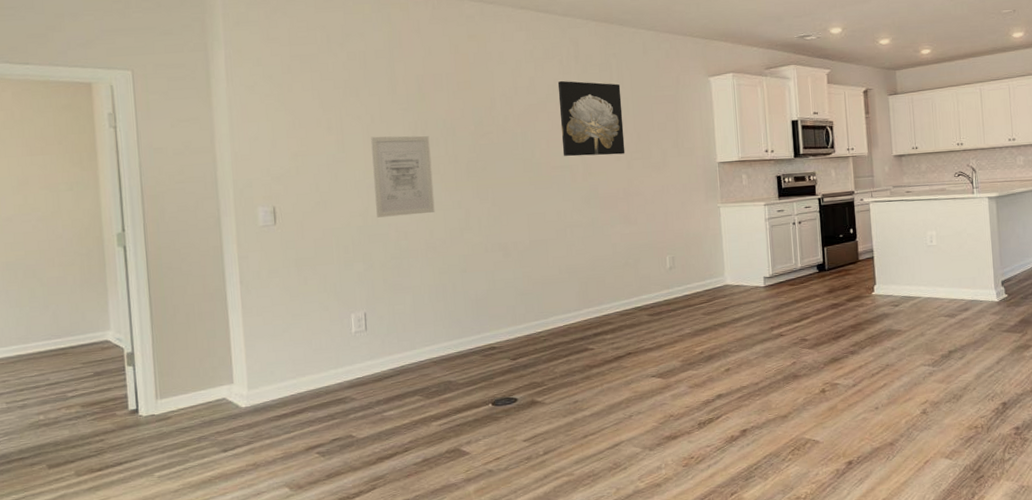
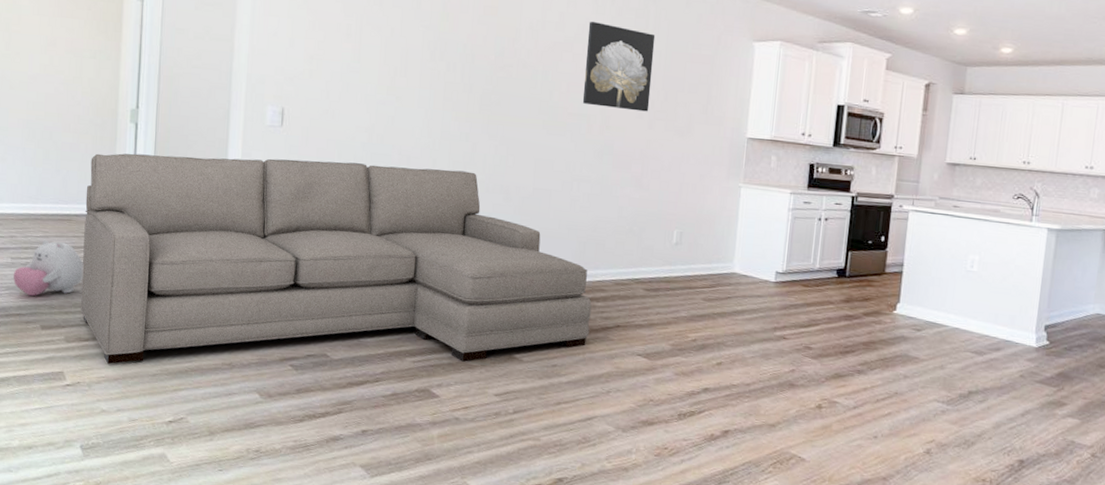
plush toy: none [11,377,88,438] -> present [13,239,84,297]
sofa: none [79,236,604,490] -> present [81,153,592,365]
wall art: present [371,135,435,218] -> none [382,50,447,141]

